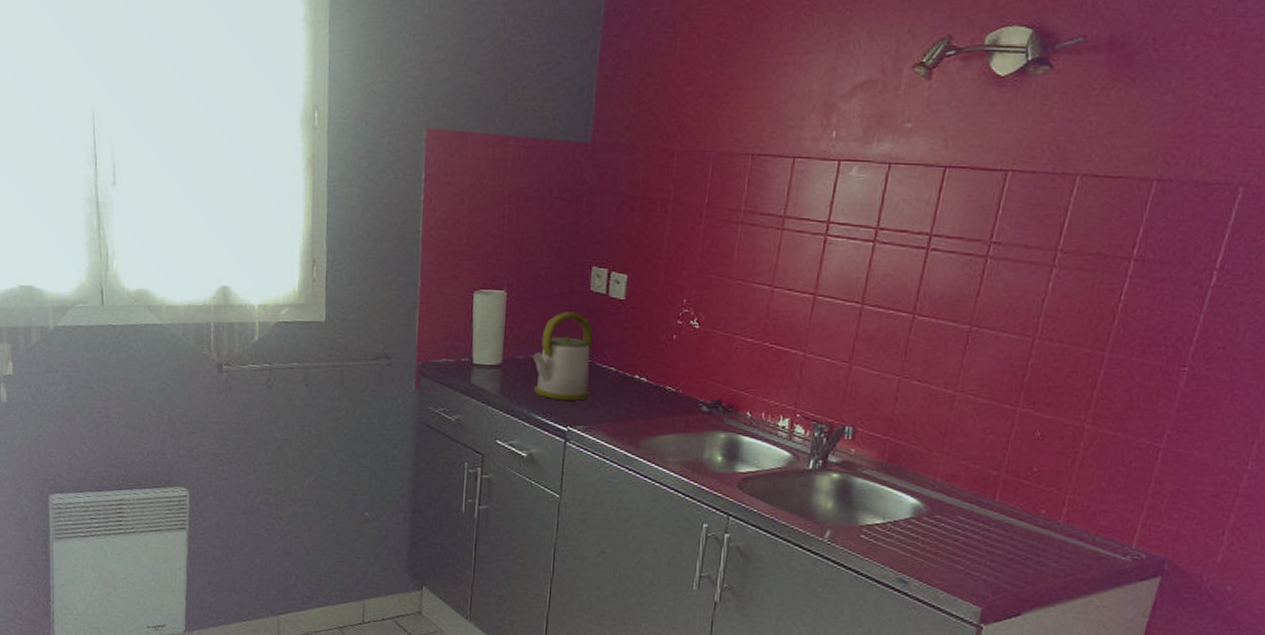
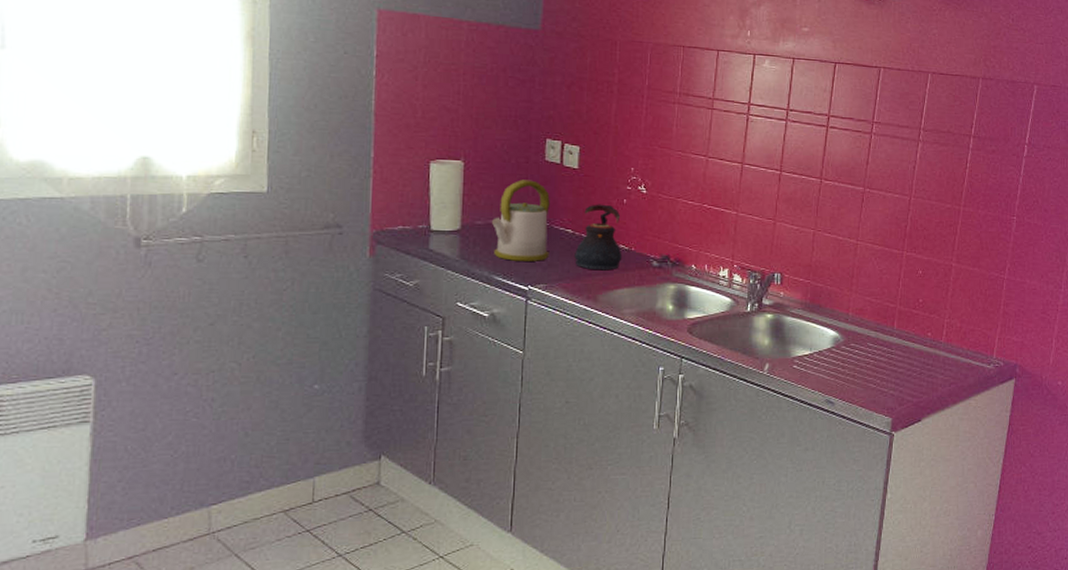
teapot: none [617,339,669,414] -> present [574,204,621,271]

